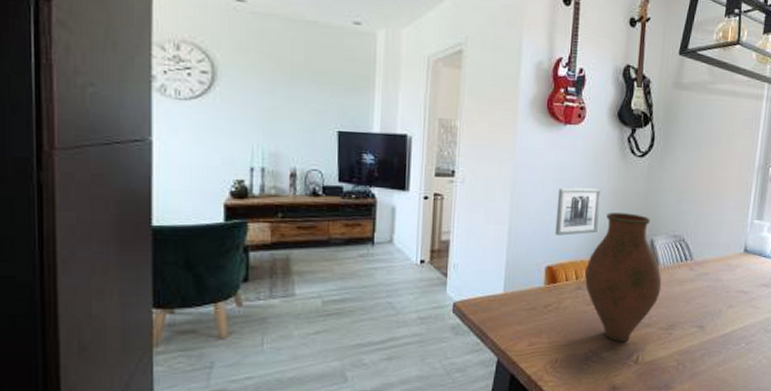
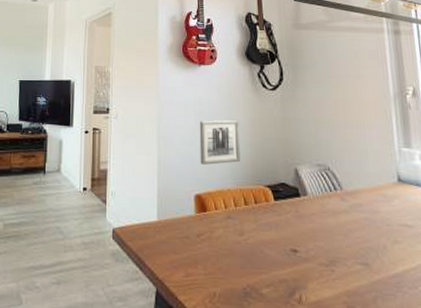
vase: present [585,212,662,342] -> none [233,142,314,277]

